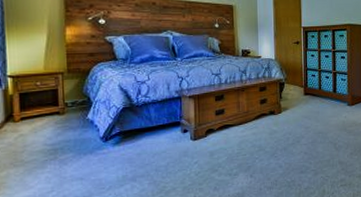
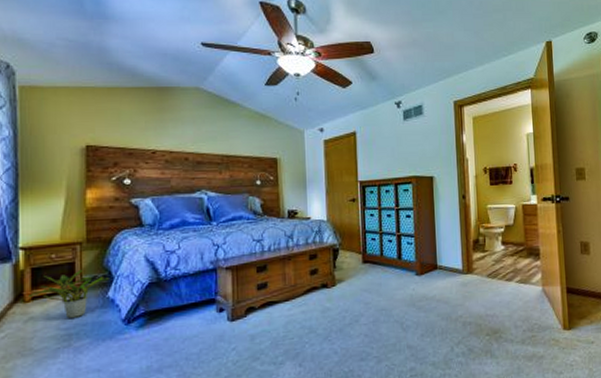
potted plant: none [18,95,88,137] -> present [28,269,109,319]

